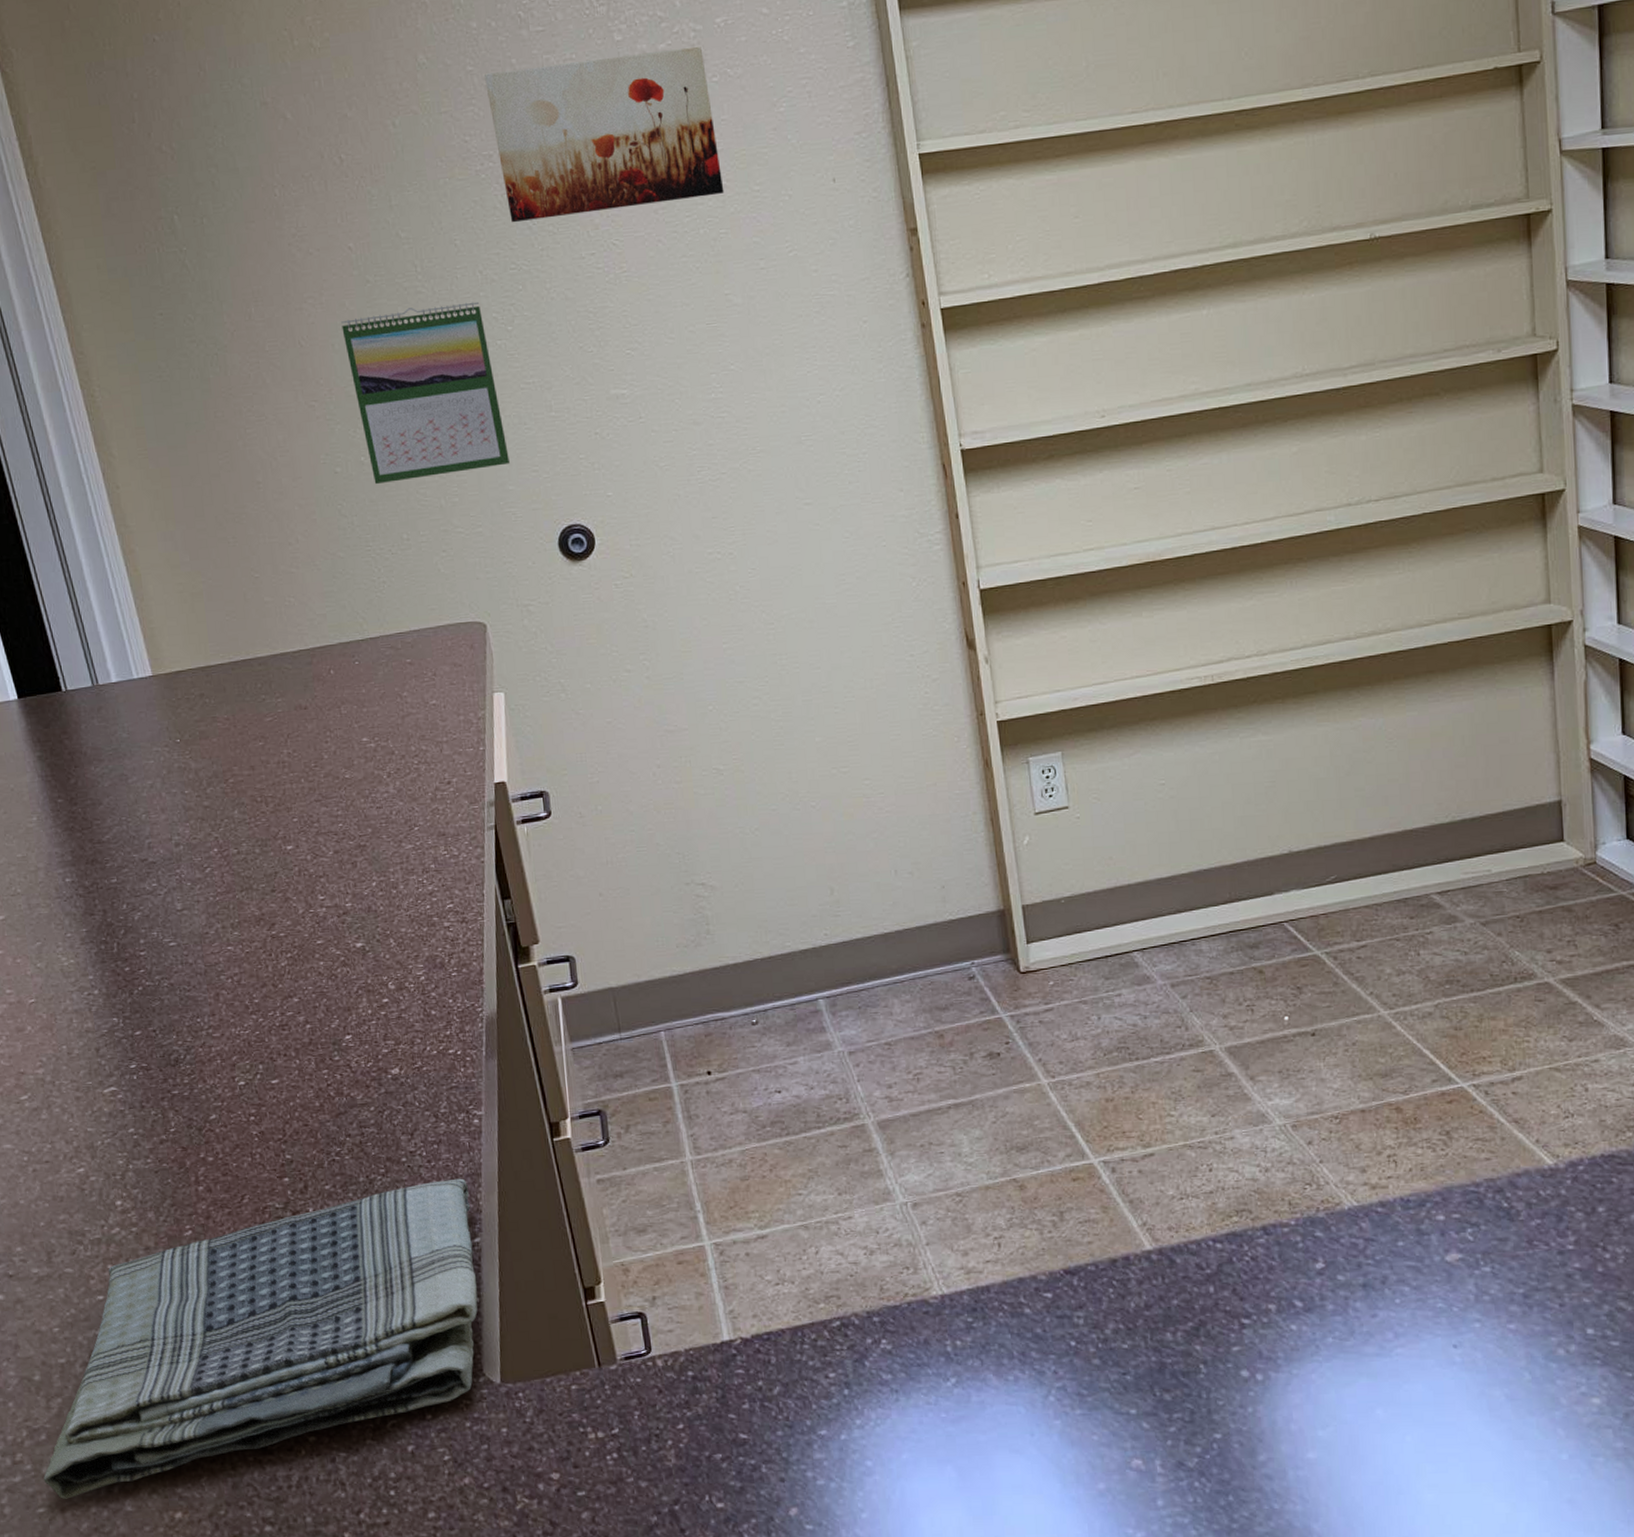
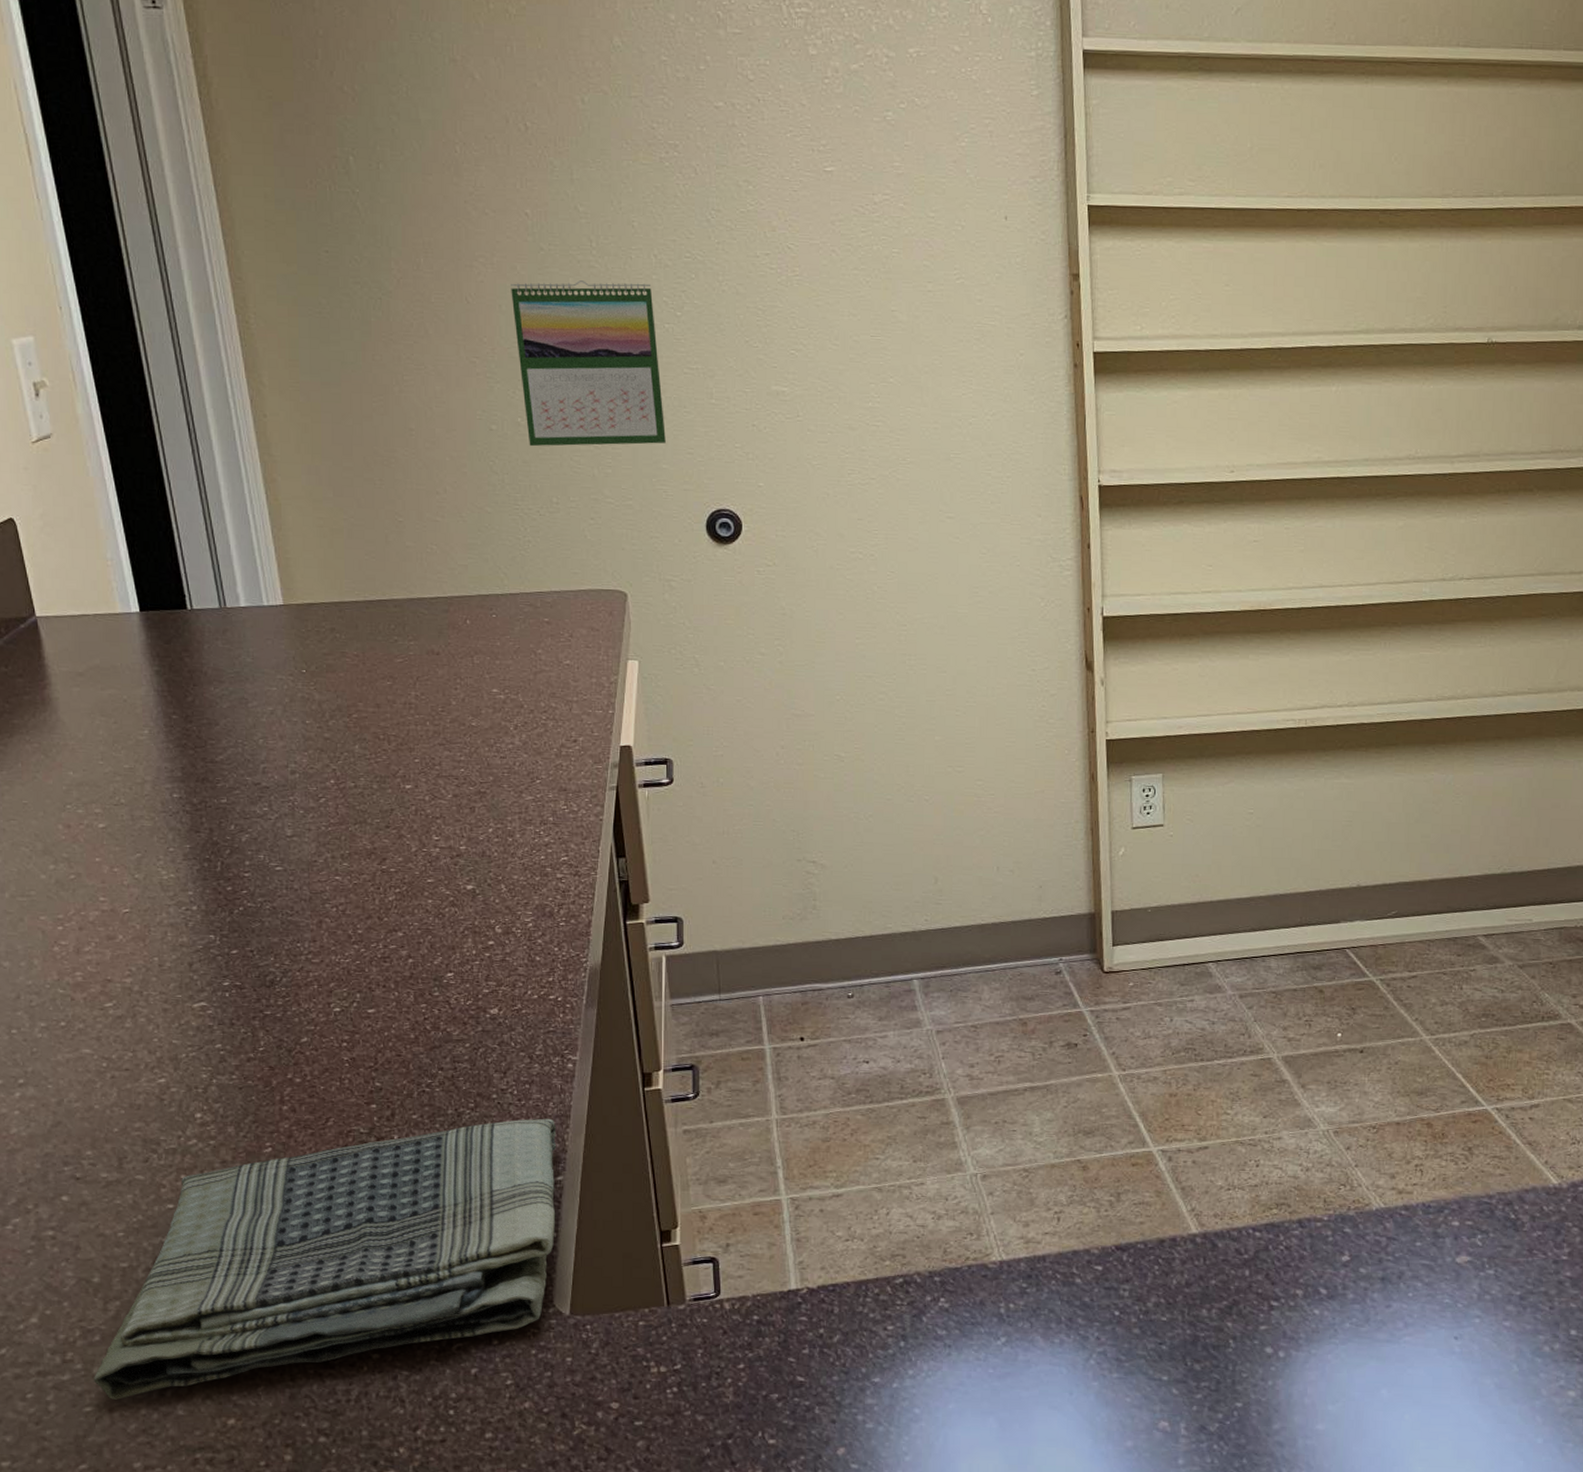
wall art: present [484,45,725,223] -> none [678,66,901,216]

